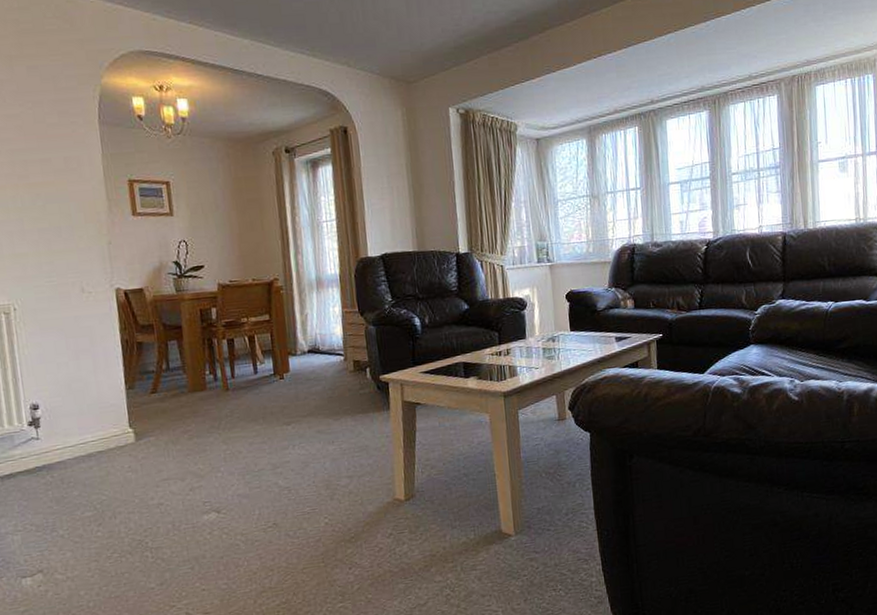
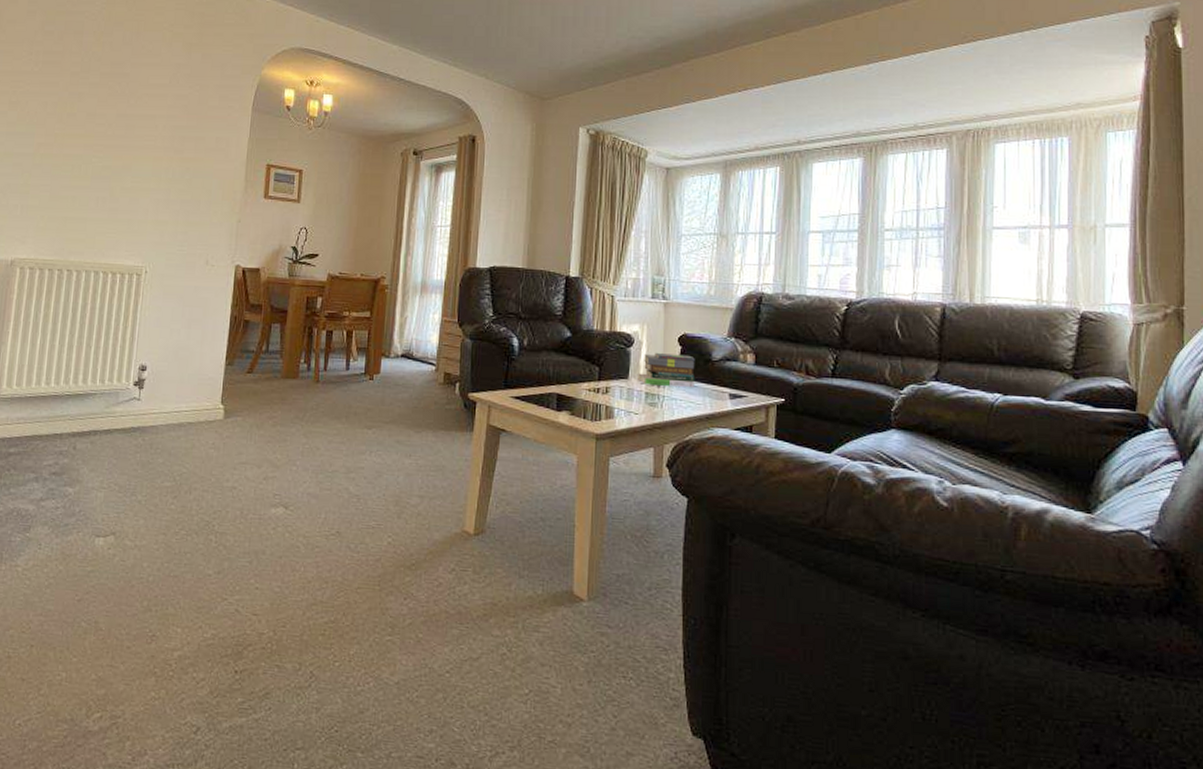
books: none [534,309,585,341] -> present [638,352,695,389]

